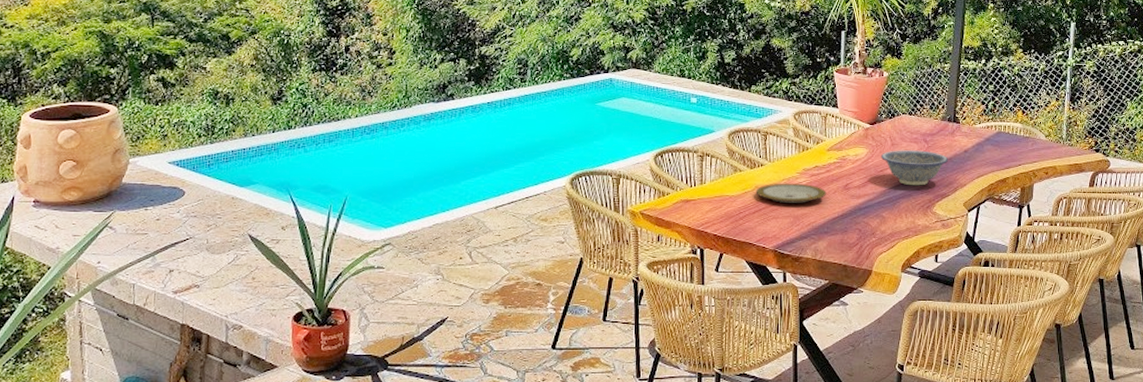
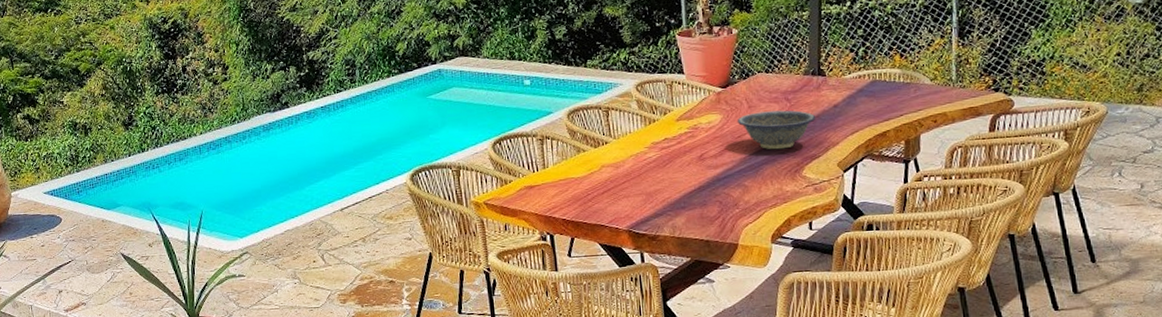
plate: present [755,183,826,204] -> none [602,158,680,181]

